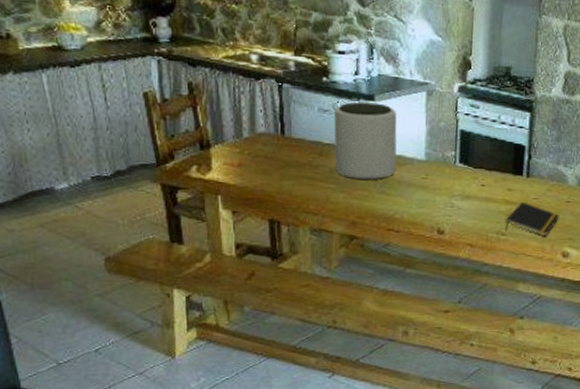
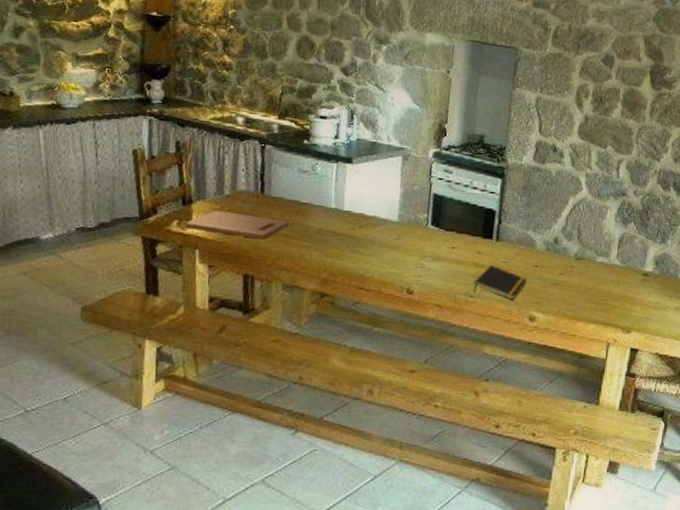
cutting board: none [205,154,312,183] -> present [185,210,289,239]
plant pot: present [334,102,397,181] -> none [311,164,373,240]

